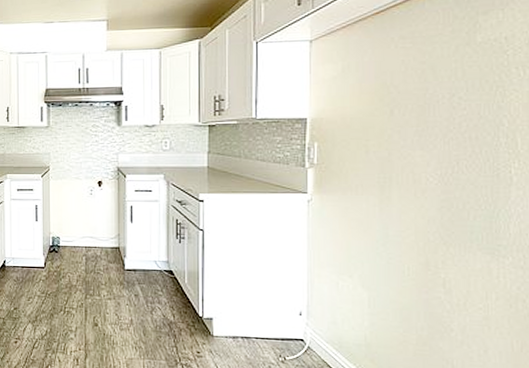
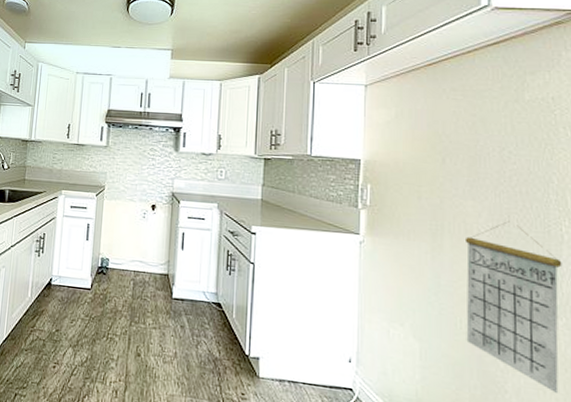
calendar: none [413,166,510,327] -> present [464,220,562,393]

